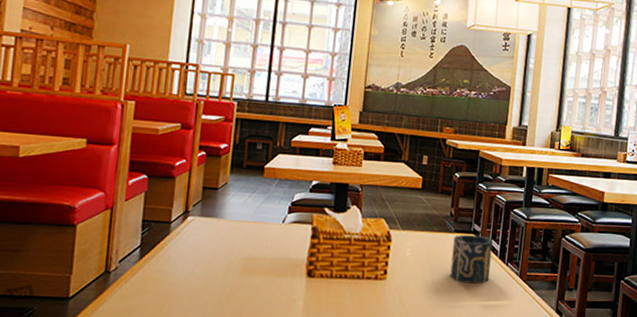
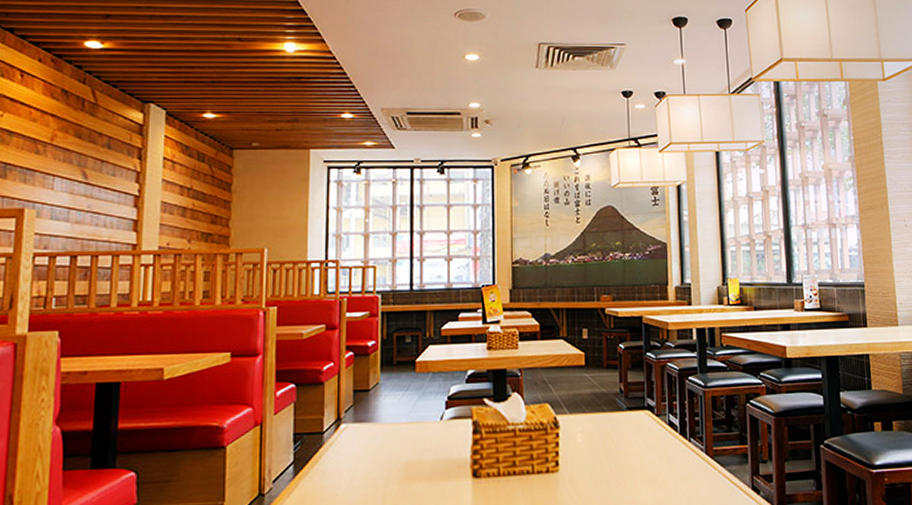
cup: present [450,234,493,284] -> none [627,410,672,467]

